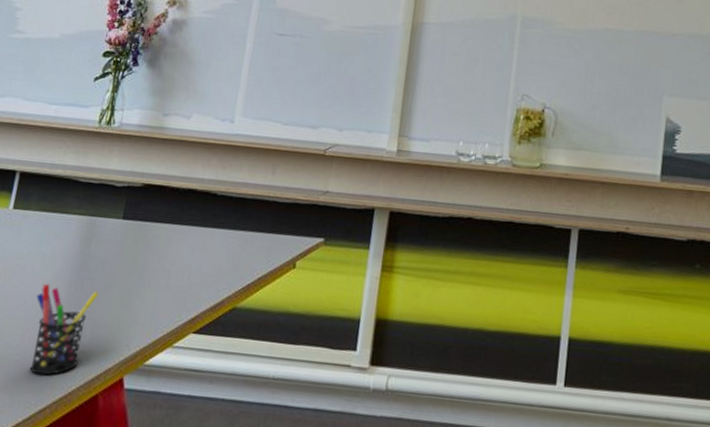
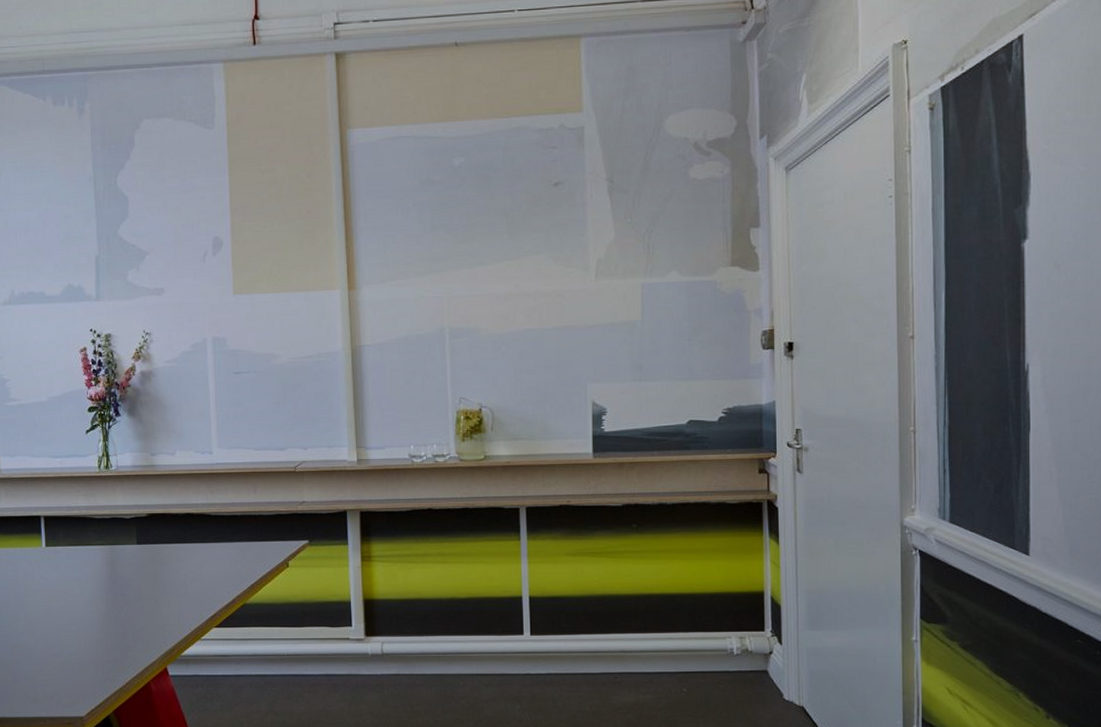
pen holder: present [30,283,99,376] -> none [82,602,132,672]

